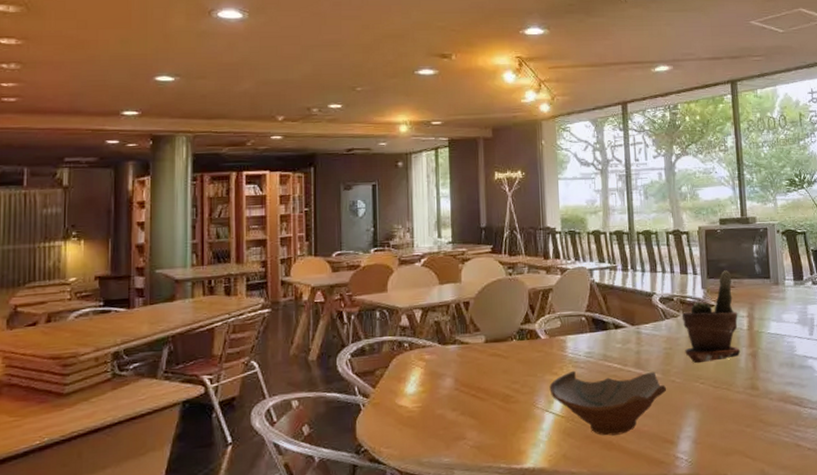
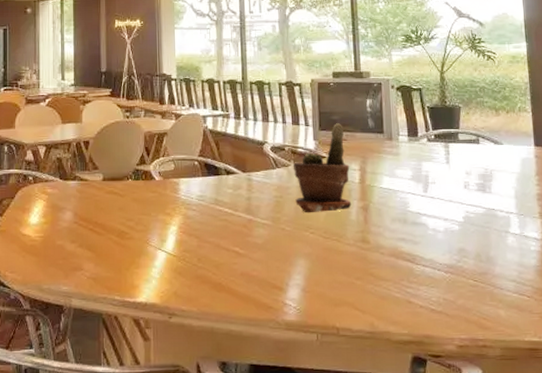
bowl: present [549,370,666,436] -> none [162,212,276,278]

